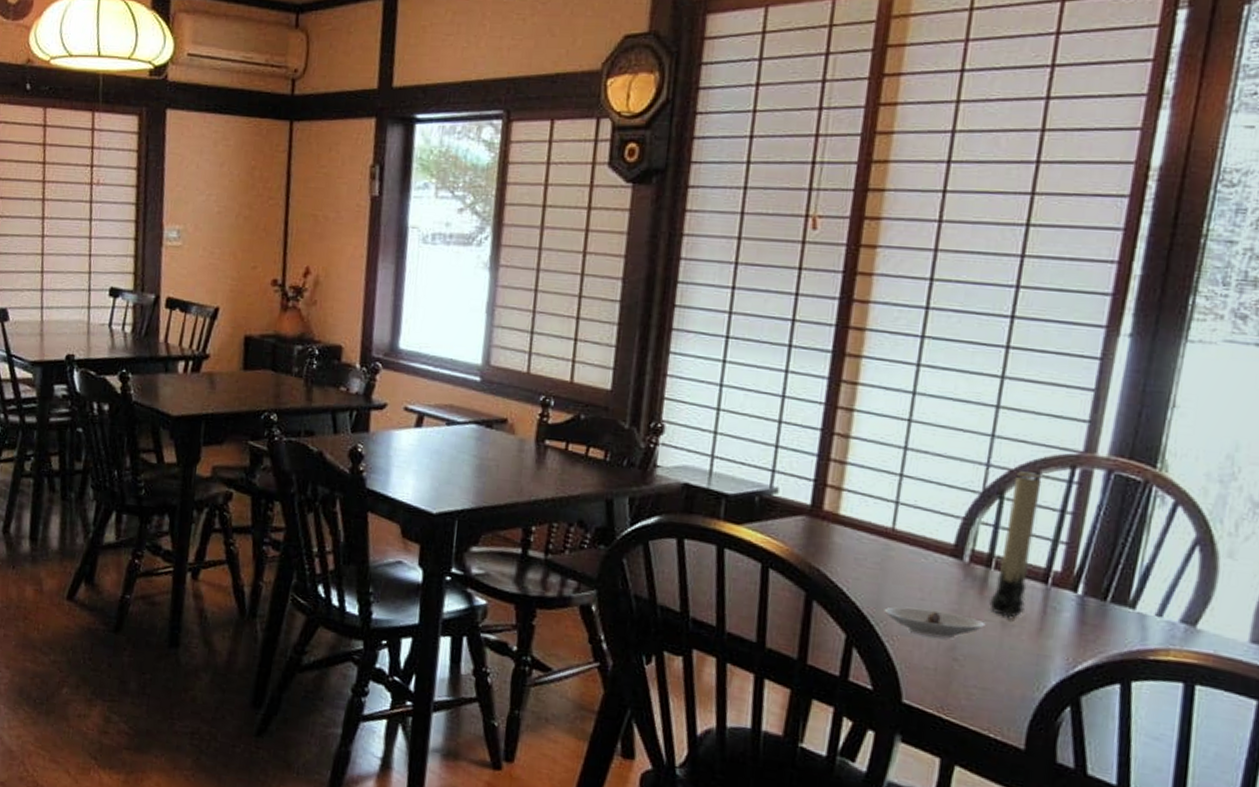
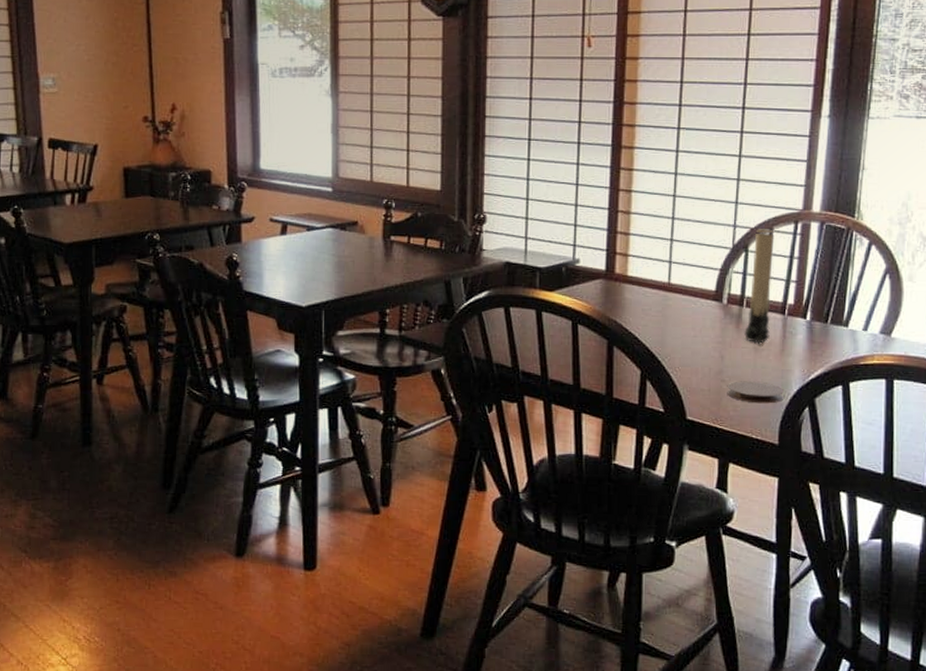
saucer: present [884,607,986,639] -> none [667,344,743,365]
coaster: none [959,661,1039,697] -> present [727,381,785,404]

